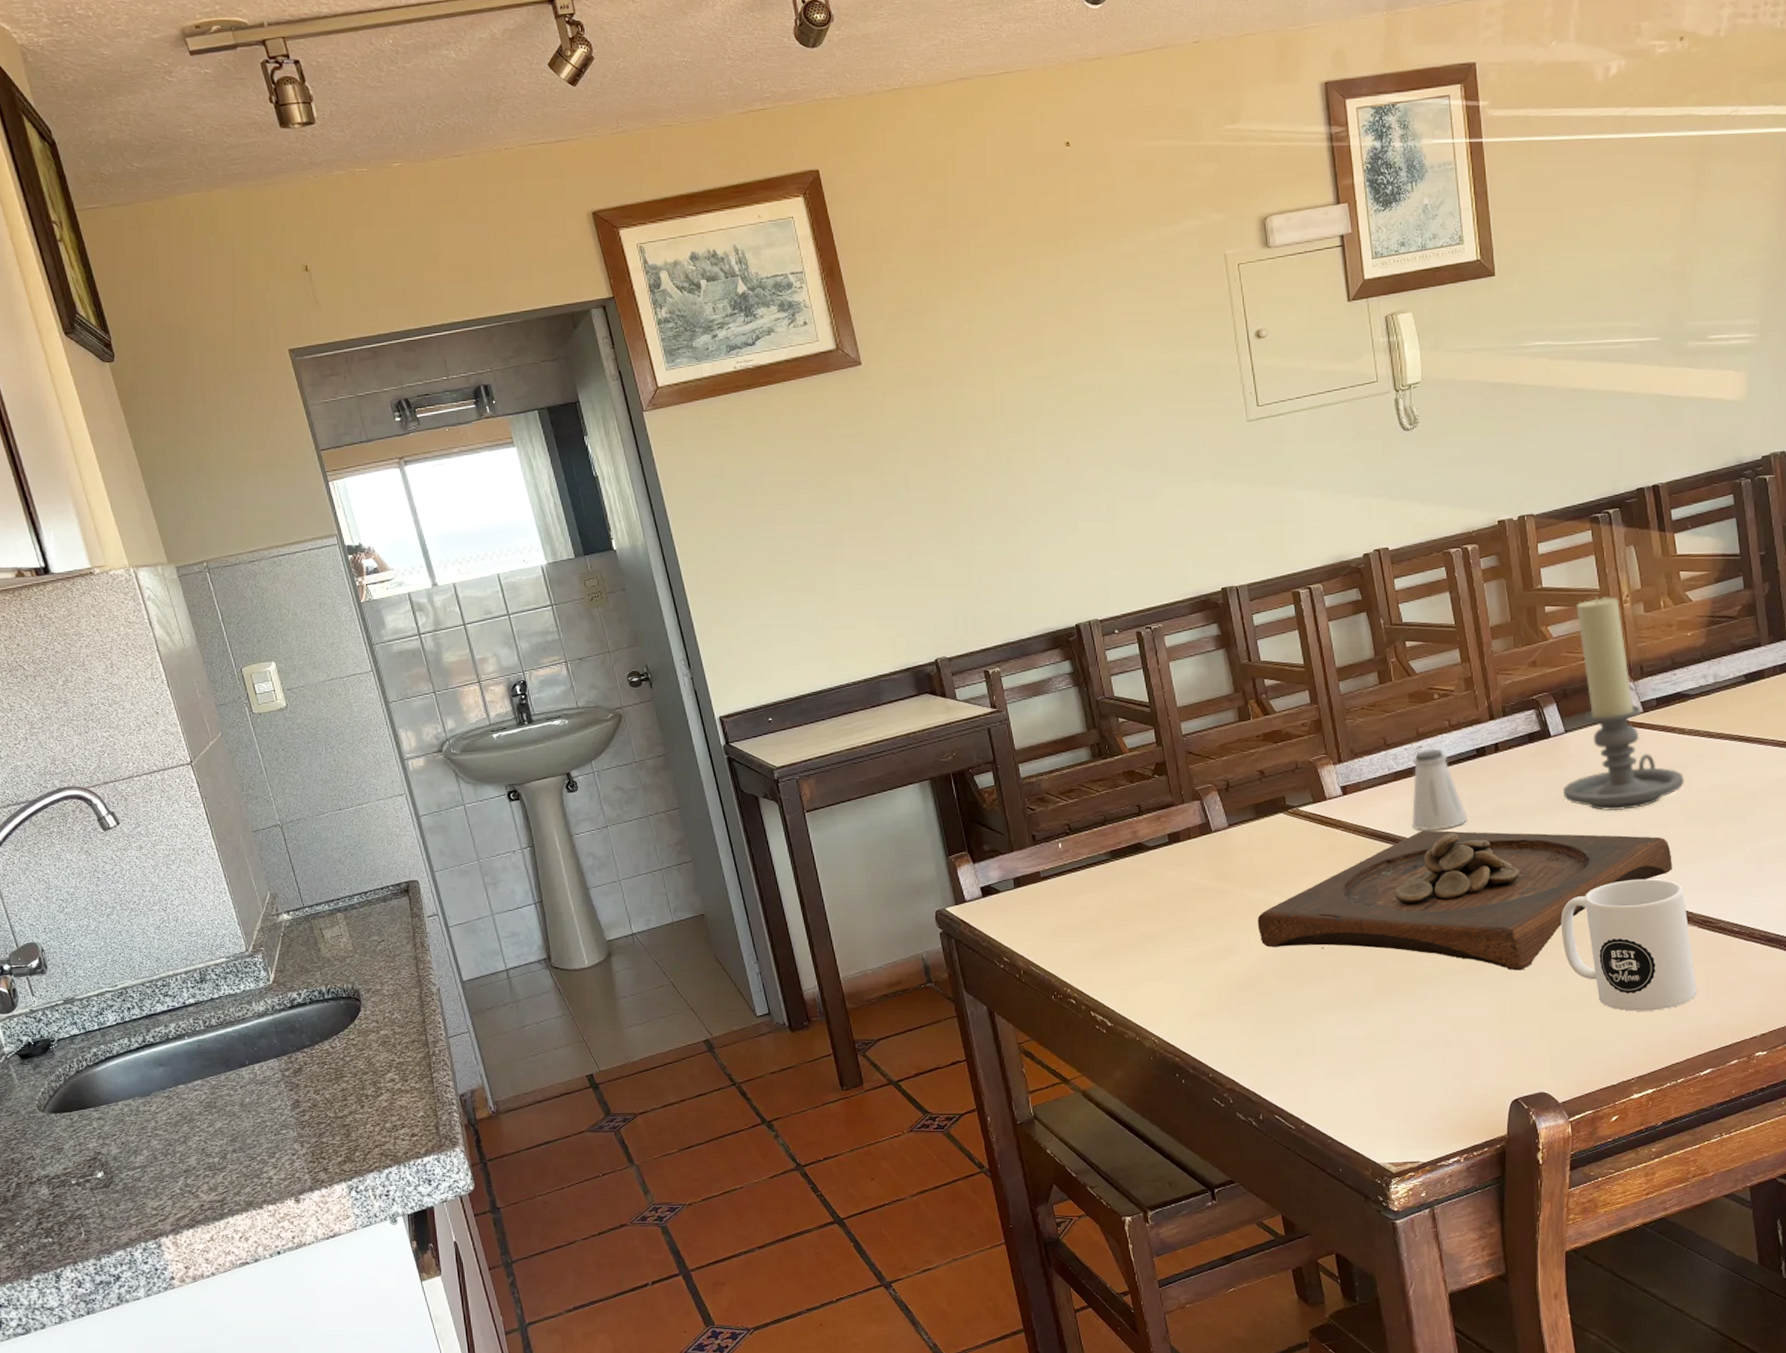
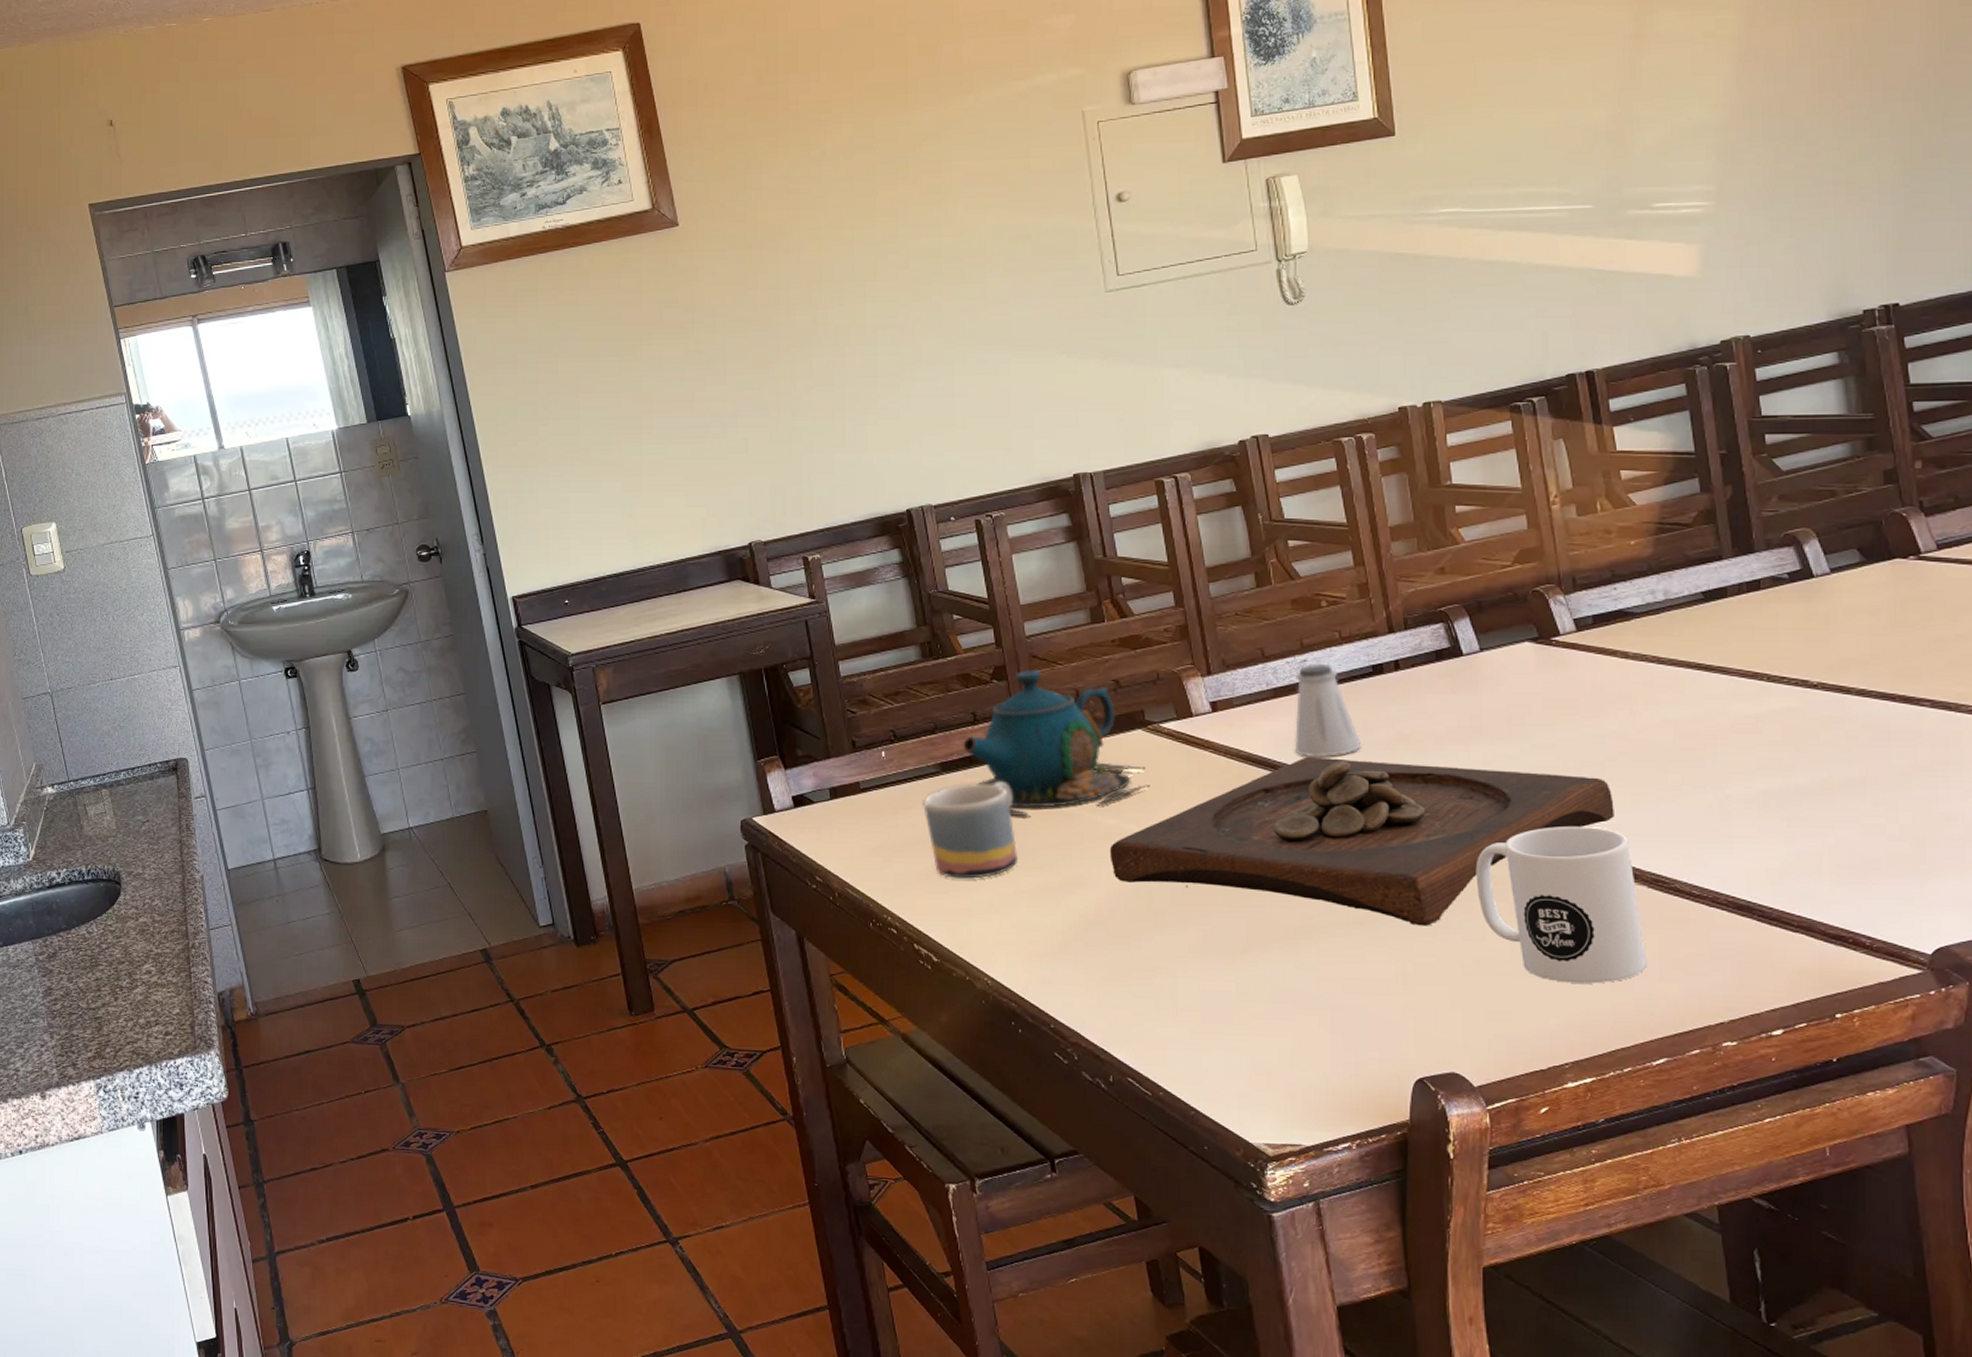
mug: none [1096,865,1179,952] -> present [923,781,1017,879]
teapot: none [1129,763,1291,895] -> present [963,669,1150,817]
candle holder: present [1562,596,1684,812] -> none [1477,496,1628,745]

